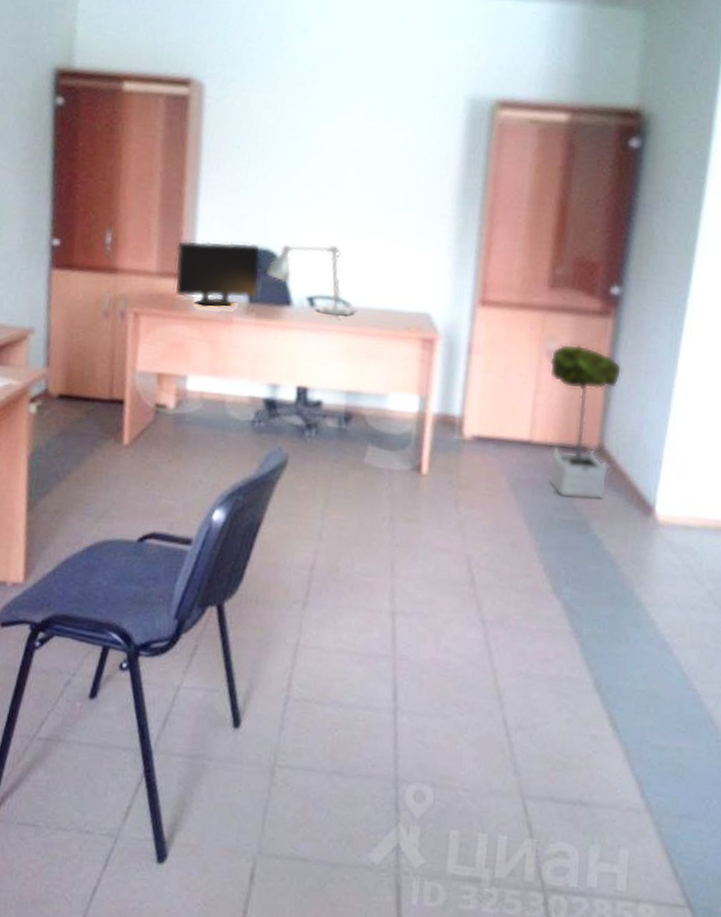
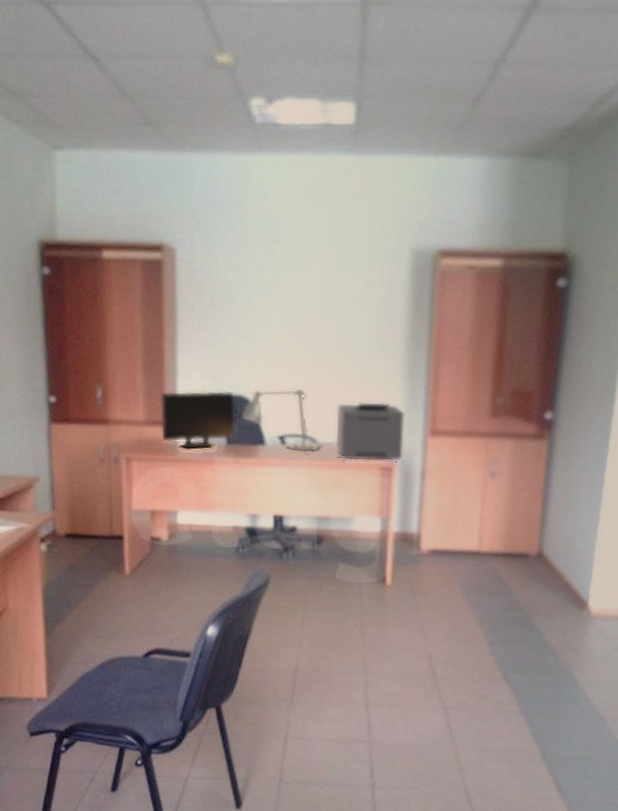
printer: none [371,263,453,333] -> present [335,402,406,462]
potted tree: present [548,343,622,501] -> none [493,464,557,600]

